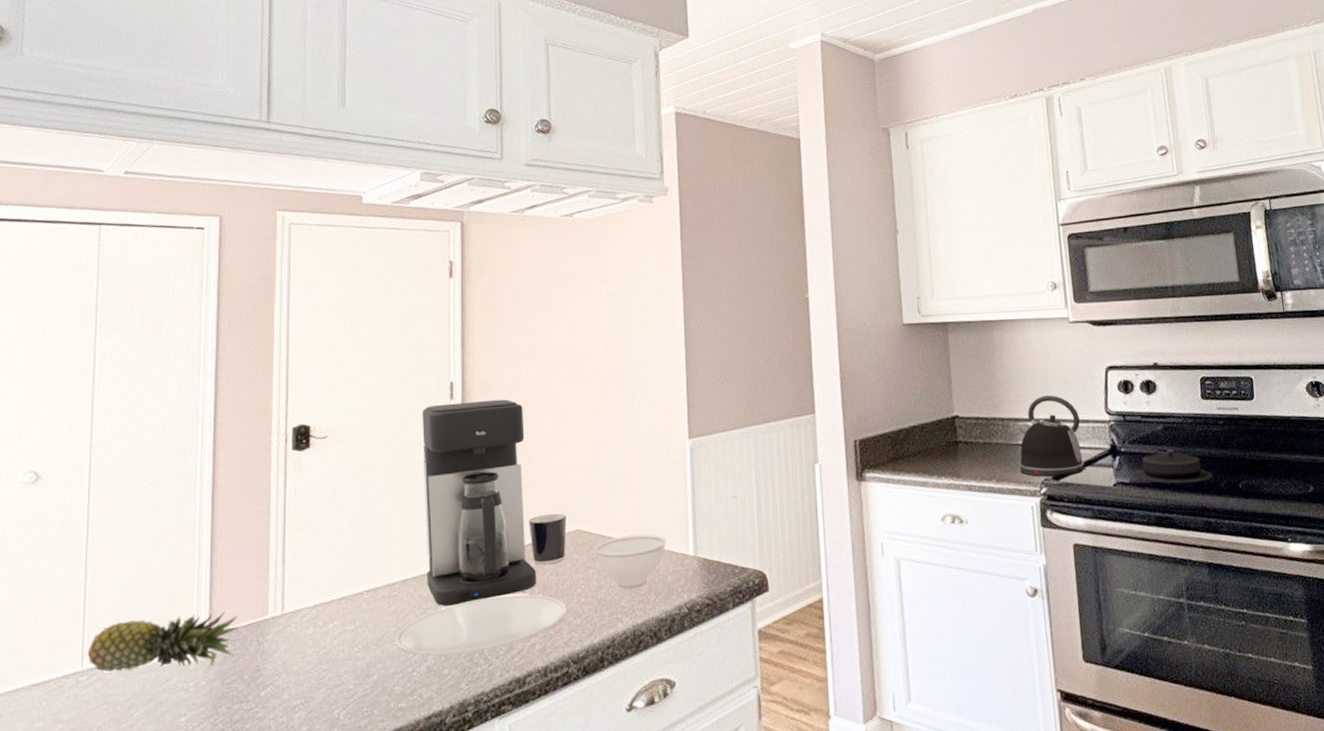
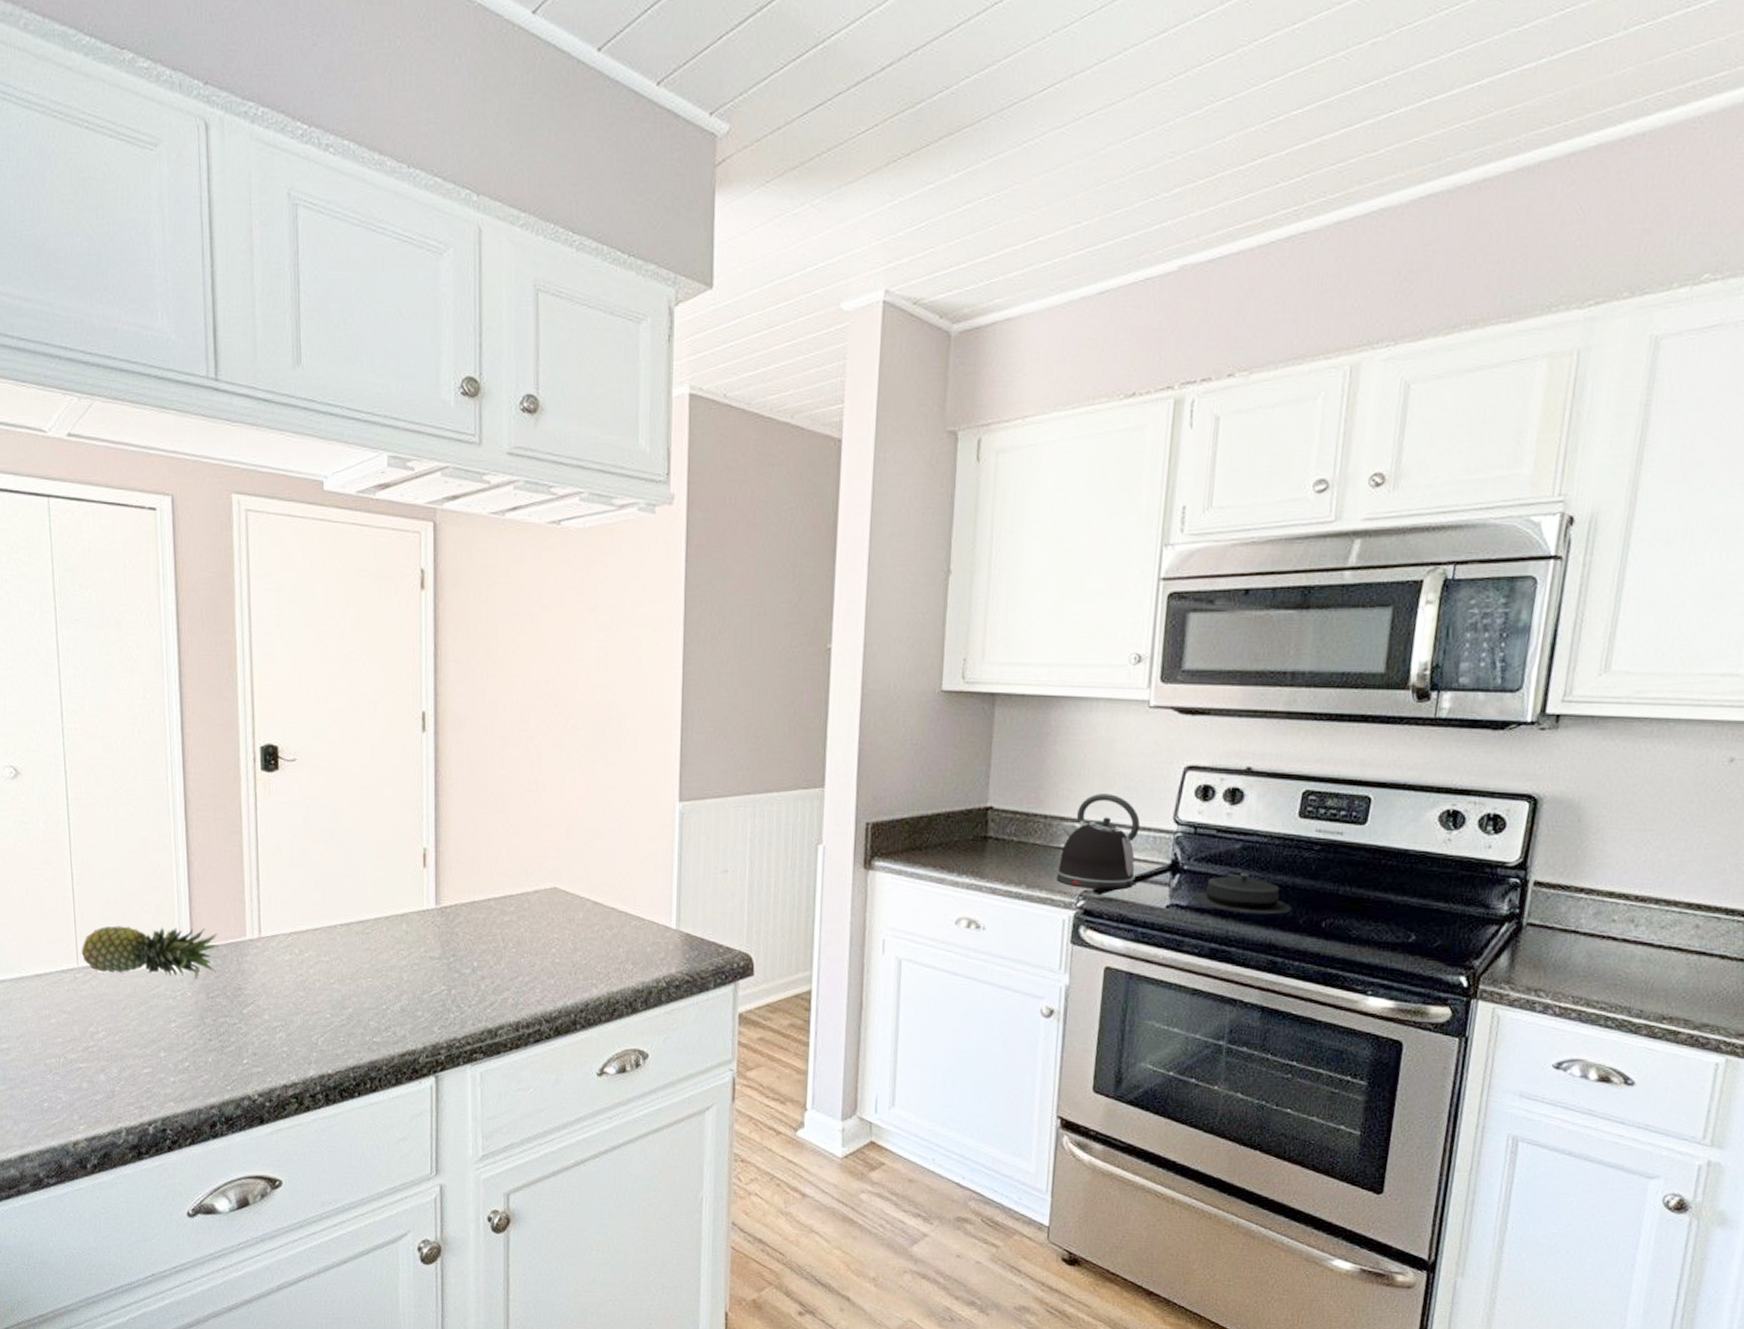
plate: present [395,594,566,656] -> none [368,945,540,999]
coffee maker: present [422,399,537,606] -> none [393,736,511,950]
mug: present [529,513,567,565] -> none [503,867,543,920]
bowl: present [594,534,667,589] -> none [570,899,648,955]

